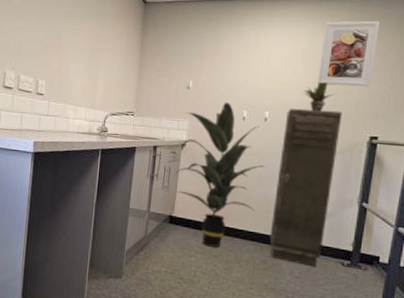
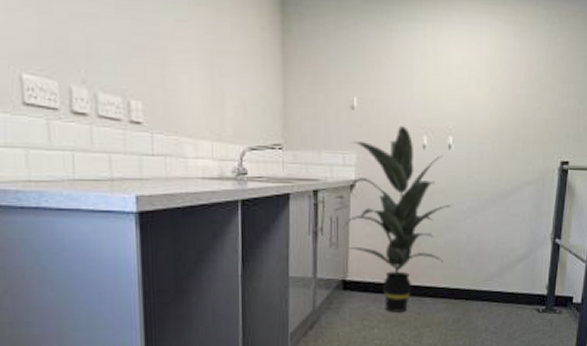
storage cabinet: present [269,108,343,266] -> none [461,130,533,318]
potted plant: present [302,82,335,111] -> none [489,97,524,133]
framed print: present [317,20,381,87] -> none [504,19,569,102]

